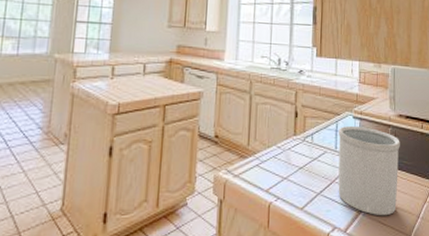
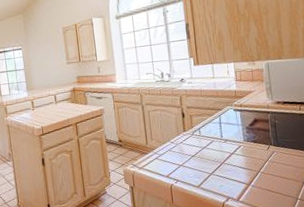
utensil holder: present [338,126,400,216] -> none [222,116,282,185]

